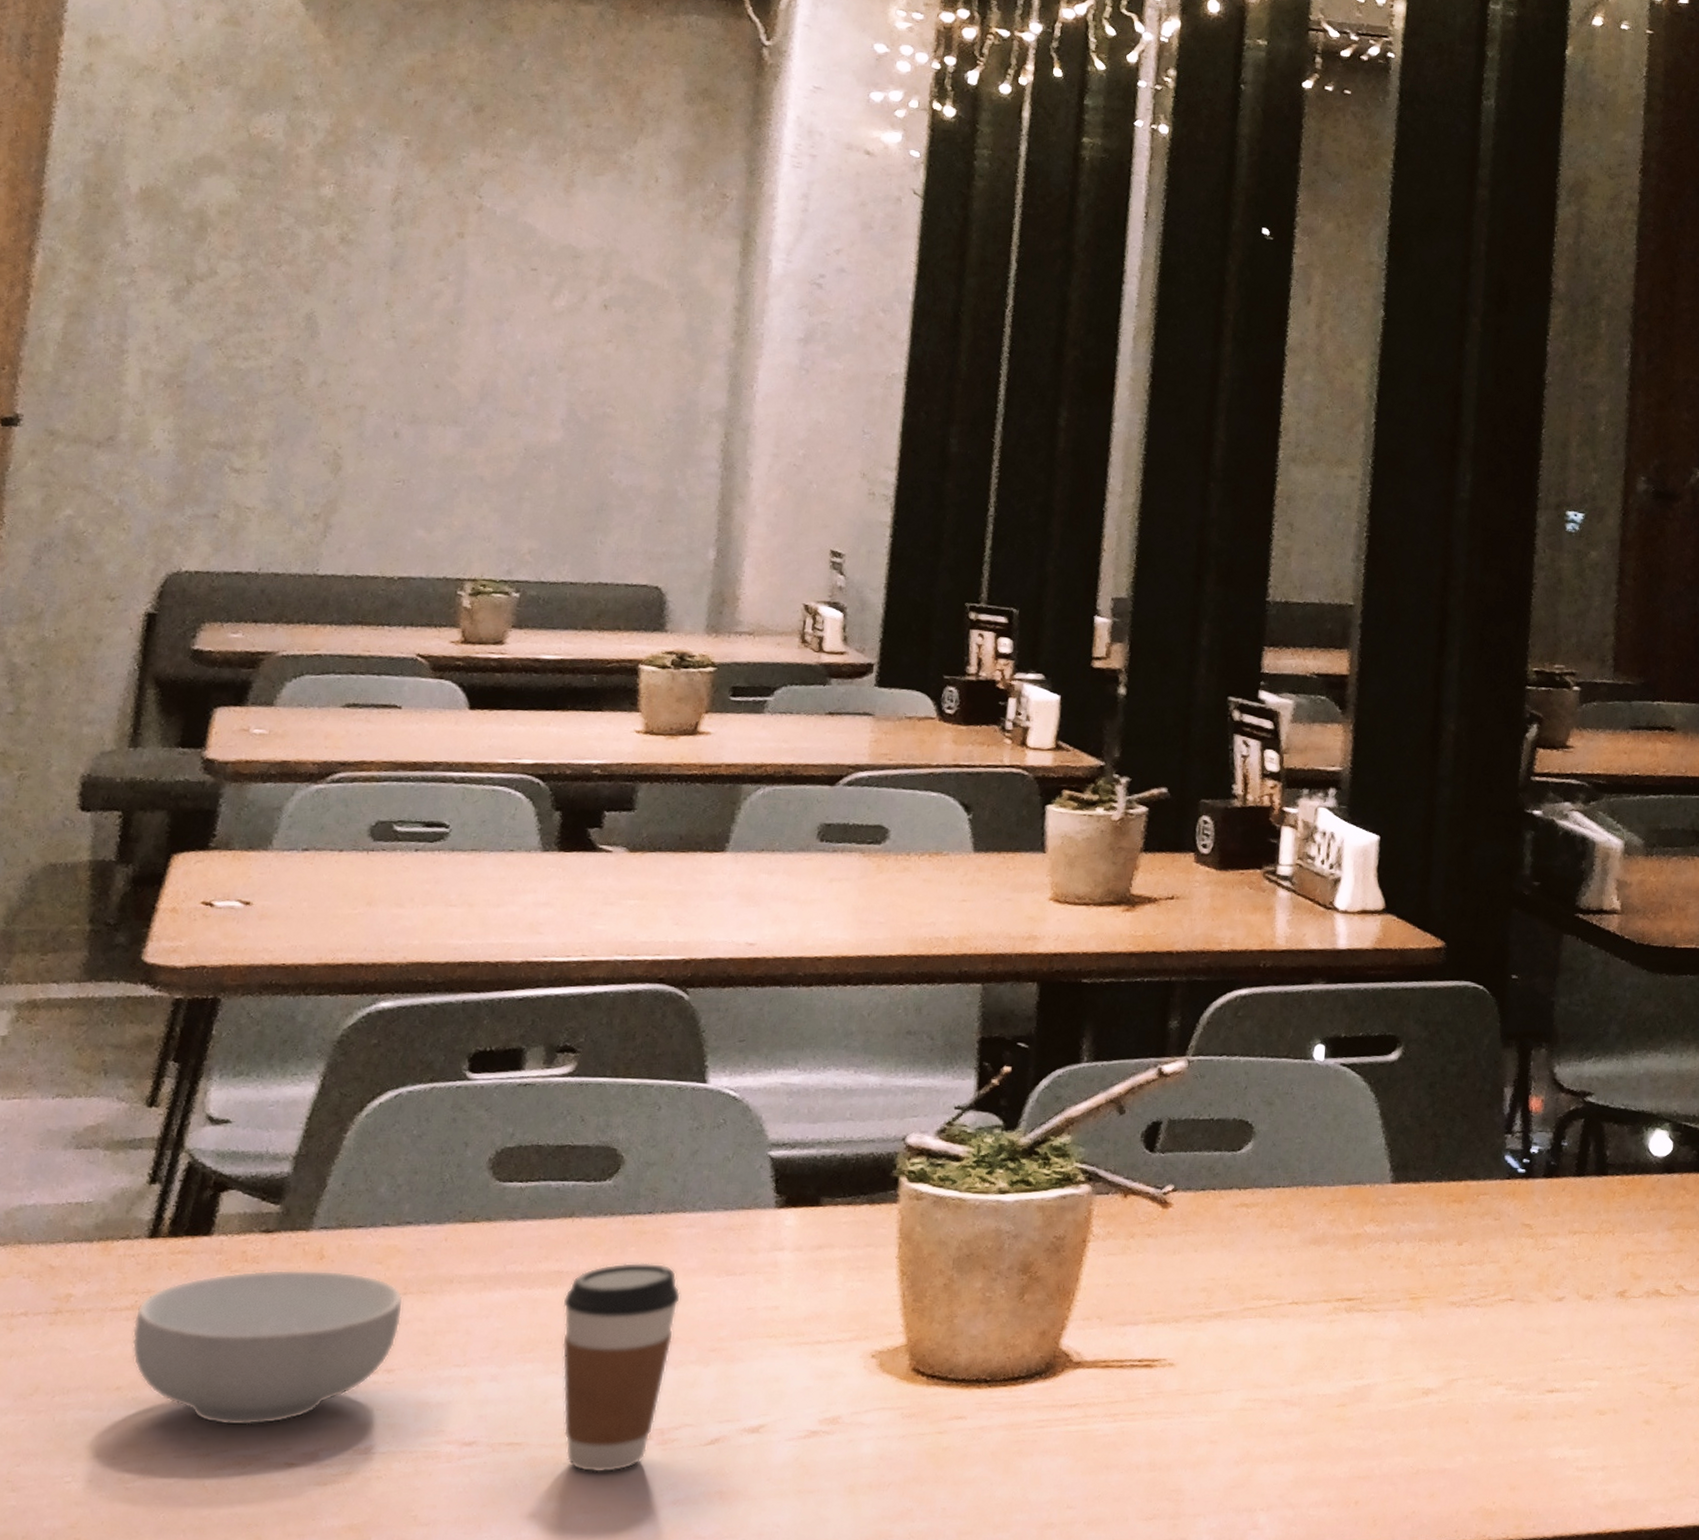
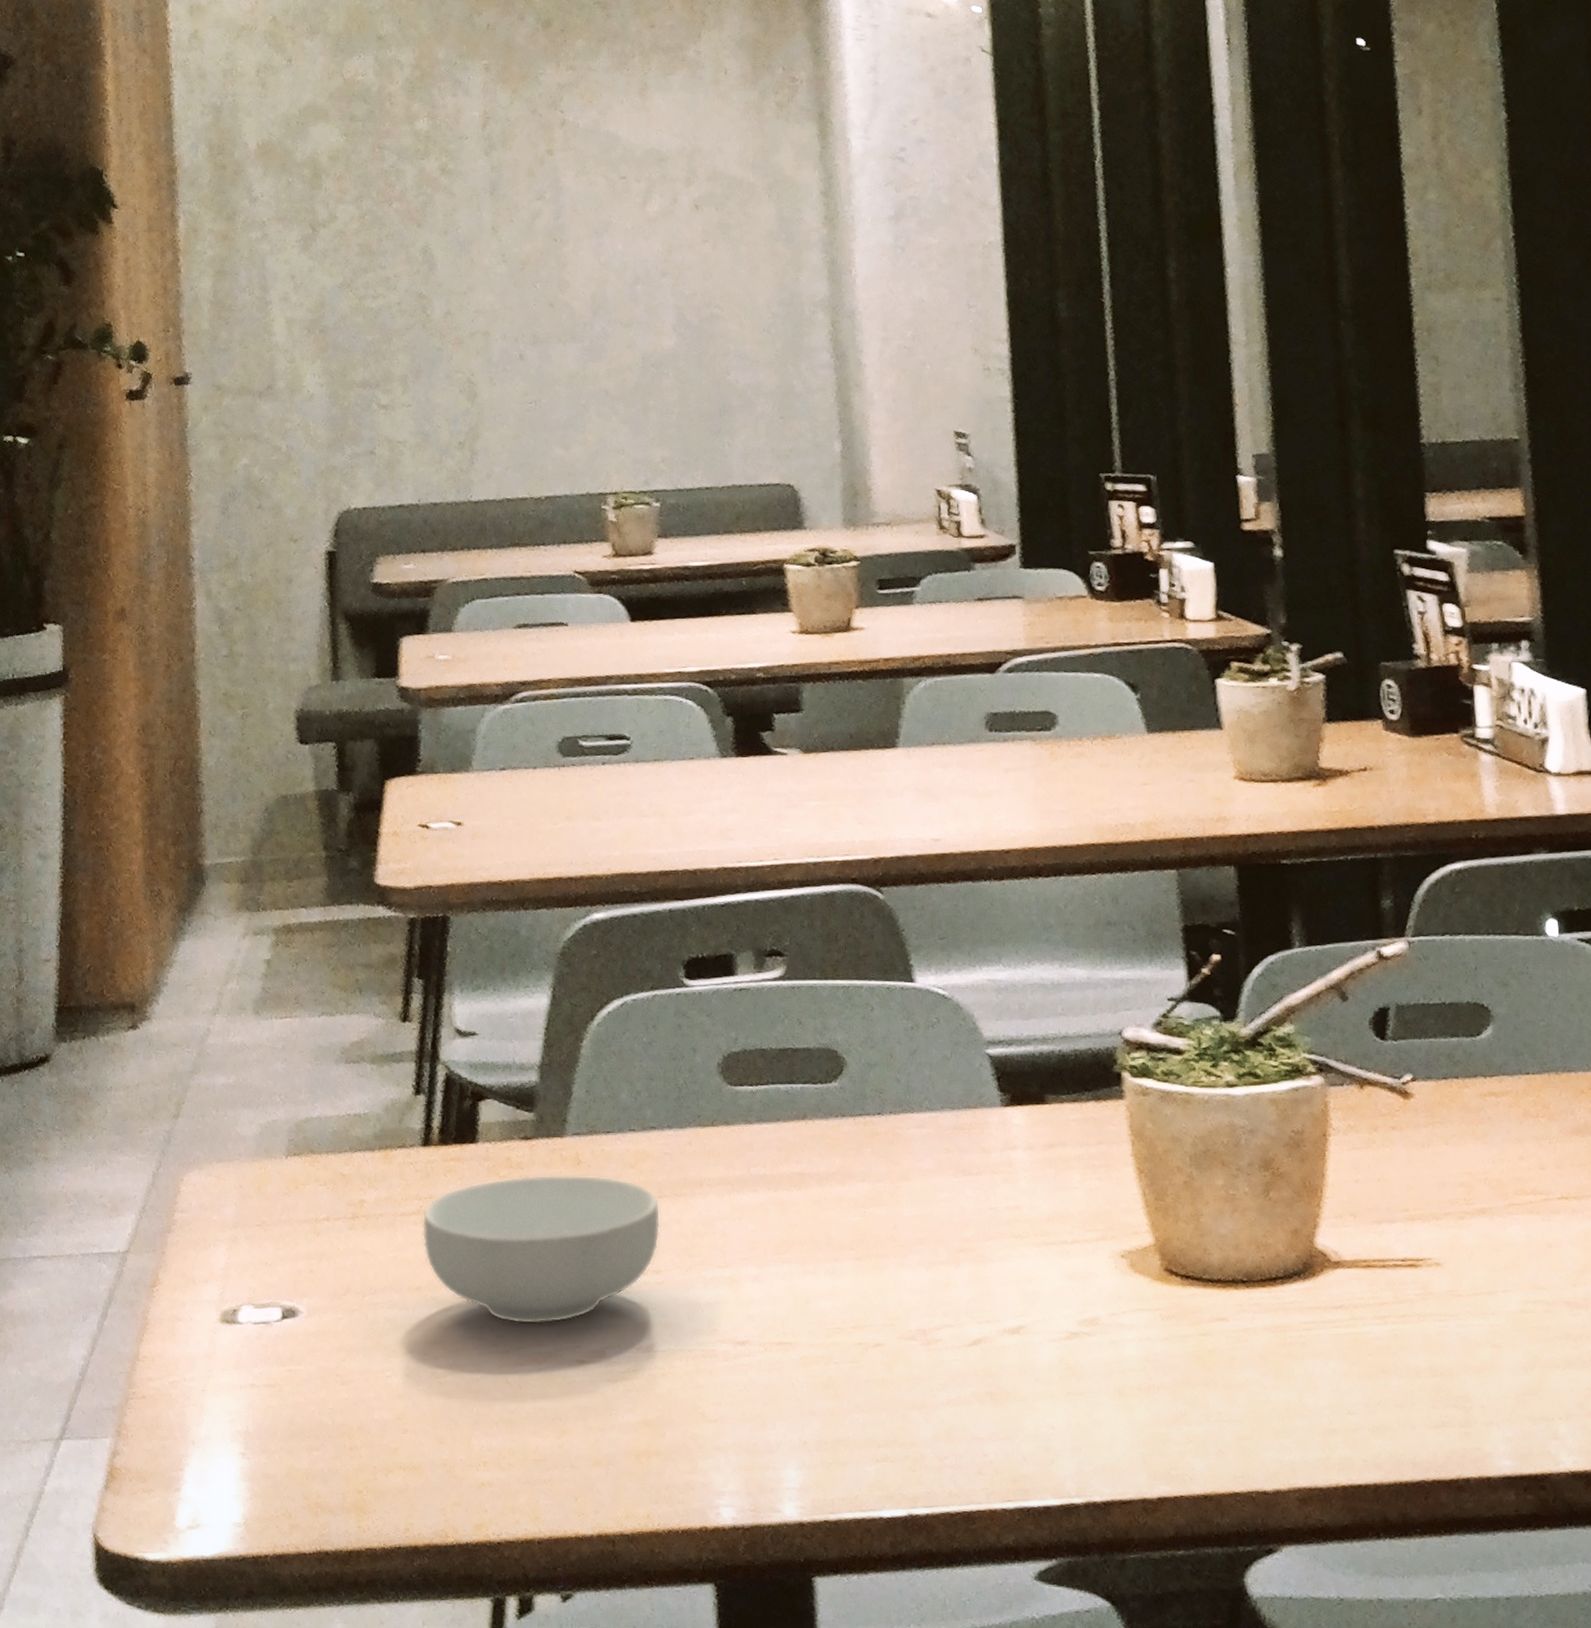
coffee cup: present [562,1262,681,1473] -> none [809,1163,922,1372]

